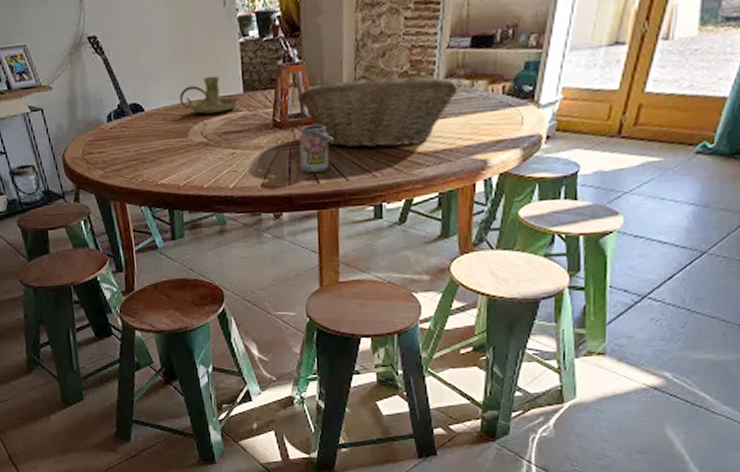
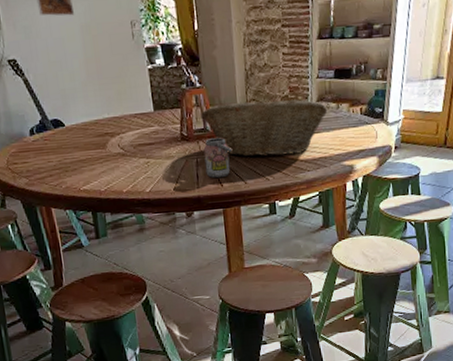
candle holder: present [179,76,239,114] -> none [96,96,150,129]

